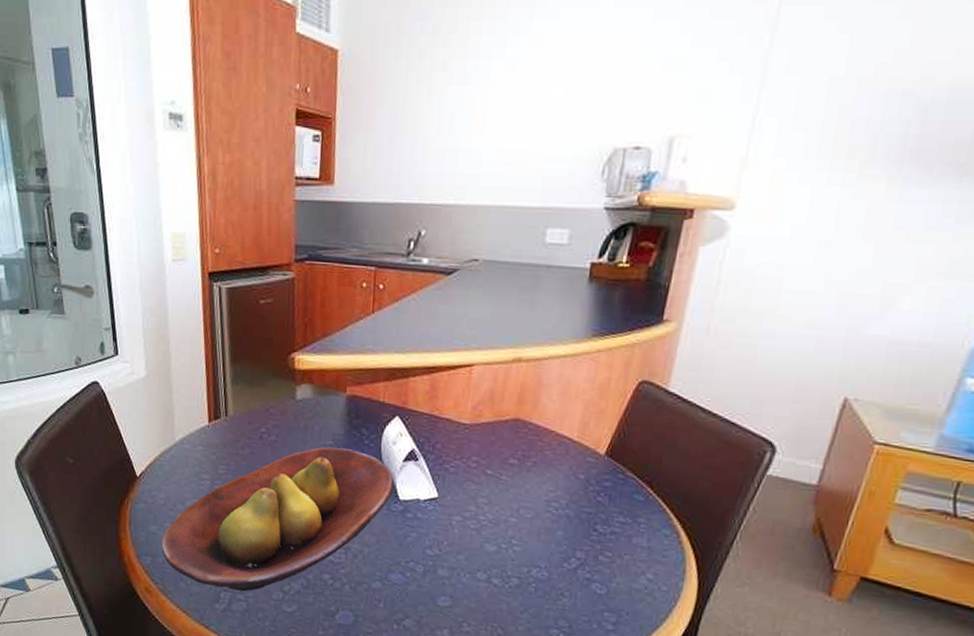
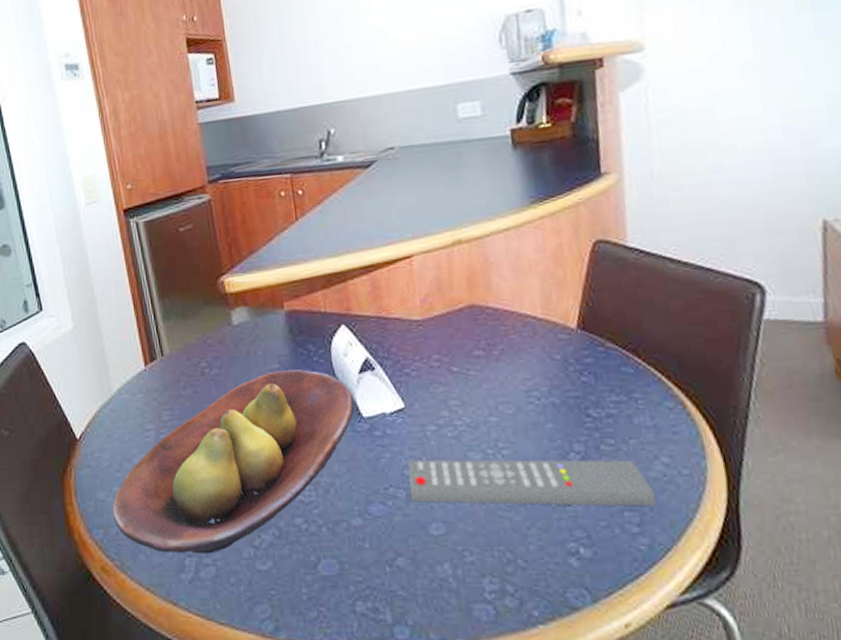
remote control: none [426,541,634,612] -> present [407,459,656,507]

